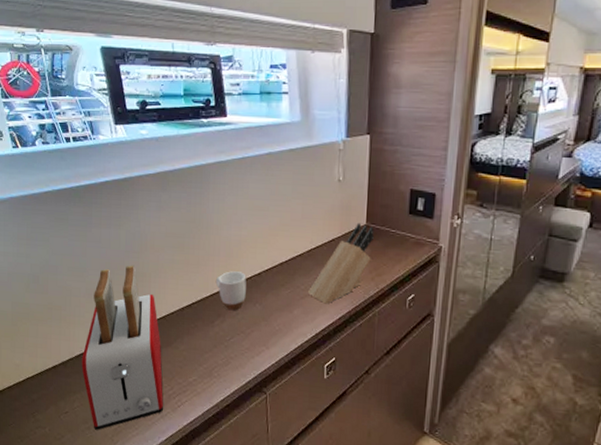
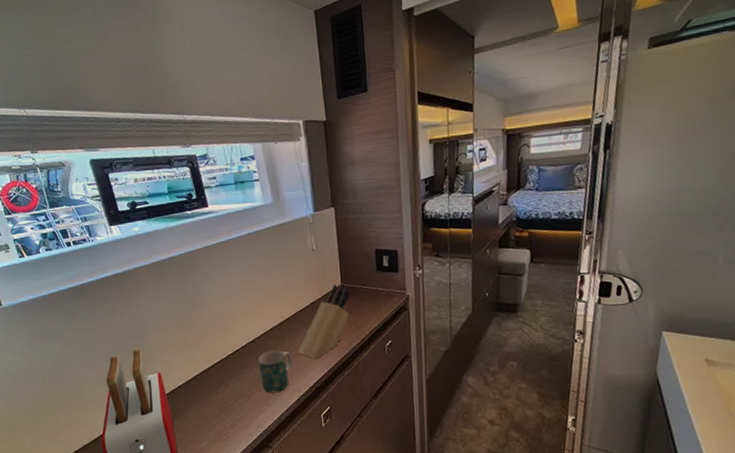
mug: present [215,271,247,311] -> none [215,341,244,377]
mug: none [262,287,300,335] -> present [258,350,292,393]

